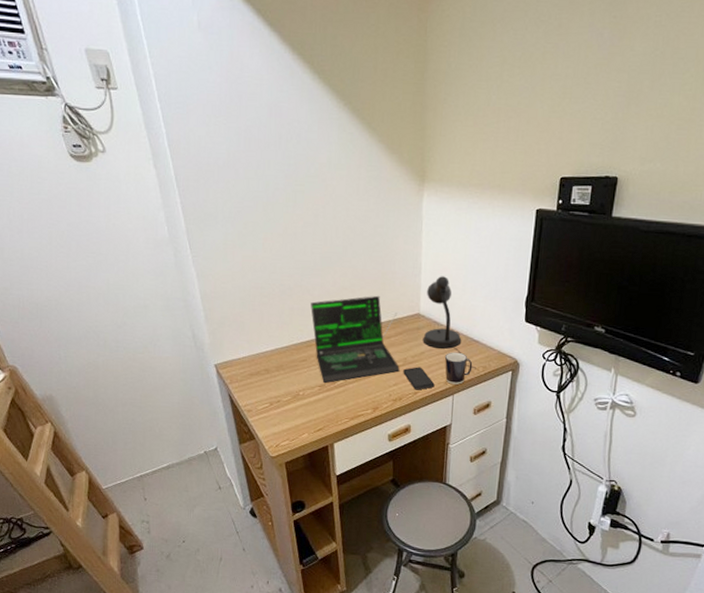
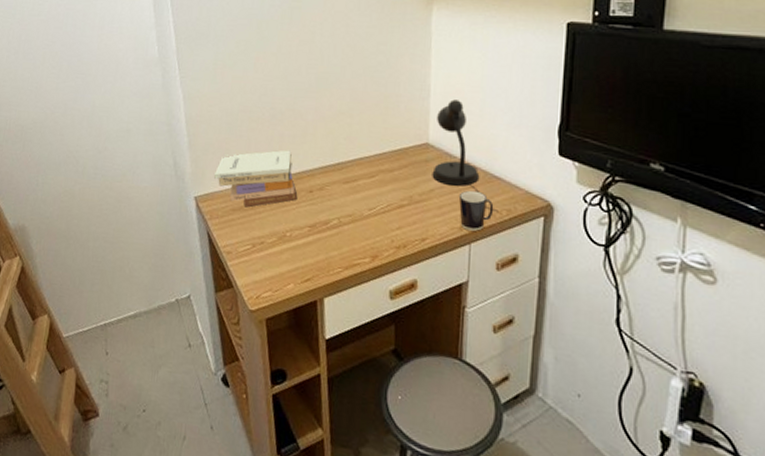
books: none [231,321,308,372] -> present [213,150,298,208]
laptop: present [311,295,400,383] -> none [303,121,404,223]
mobile phone: present [403,367,435,390] -> none [408,207,447,237]

